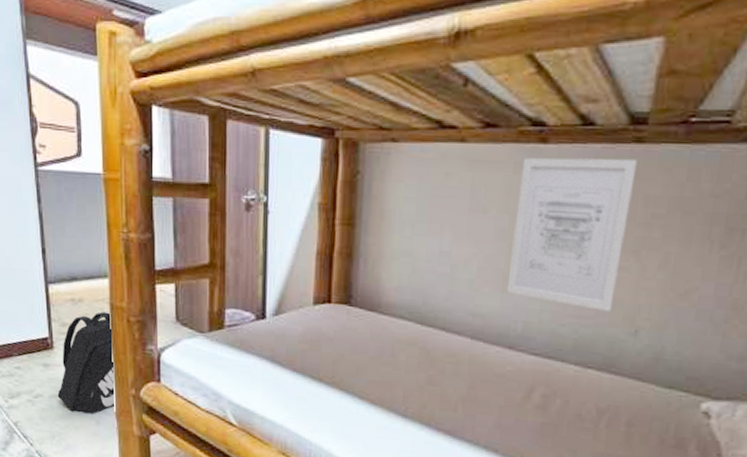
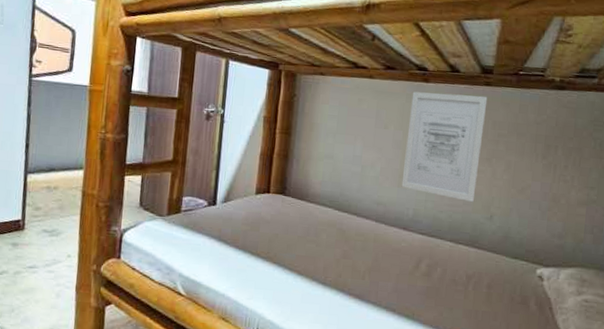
backpack: present [57,311,115,414] -> none [22,198,83,288]

